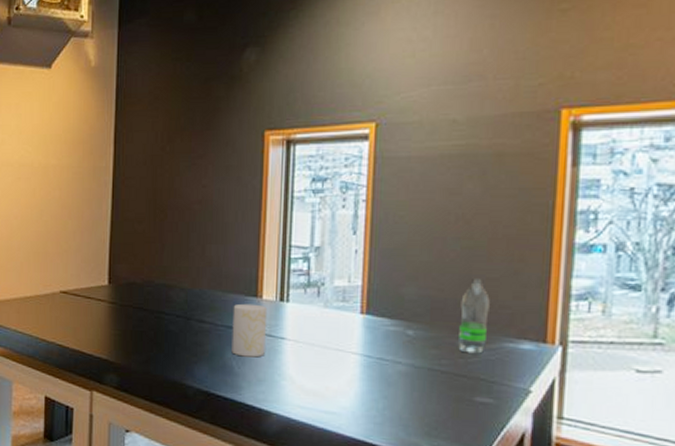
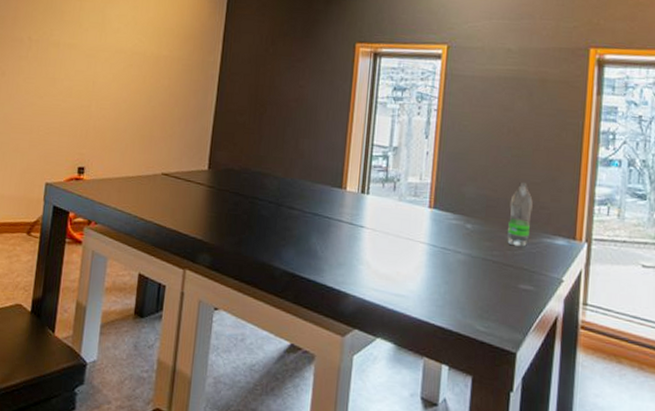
cup: present [231,303,266,358] -> none [316,193,349,243]

